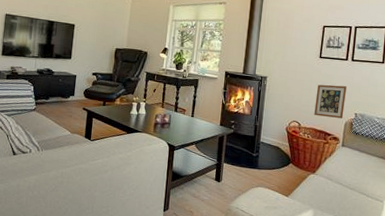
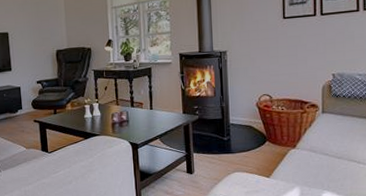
picture frame: present [314,84,348,119] -> none [285,45,320,85]

